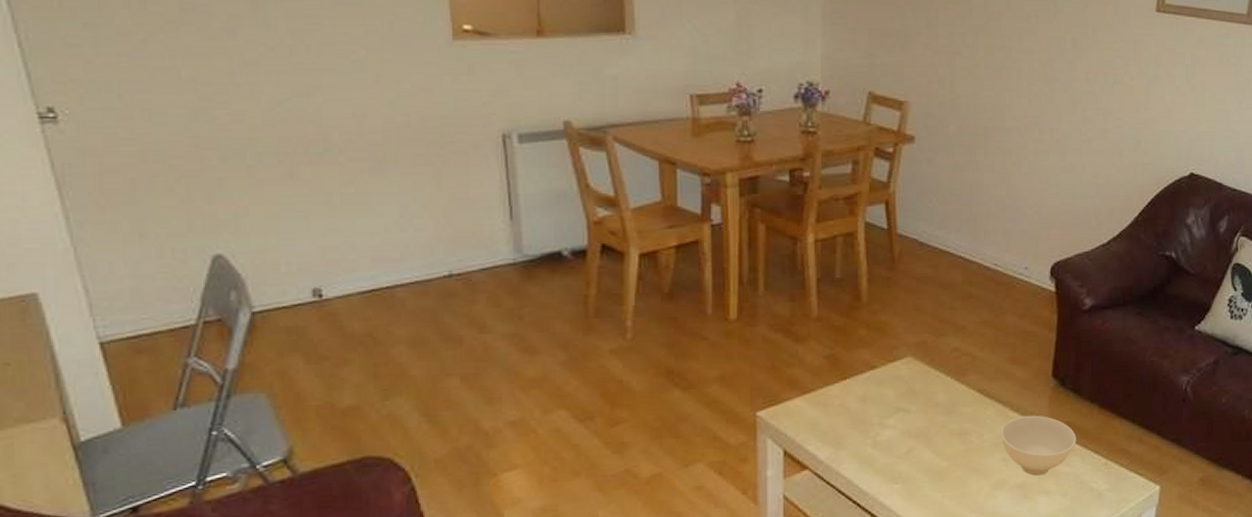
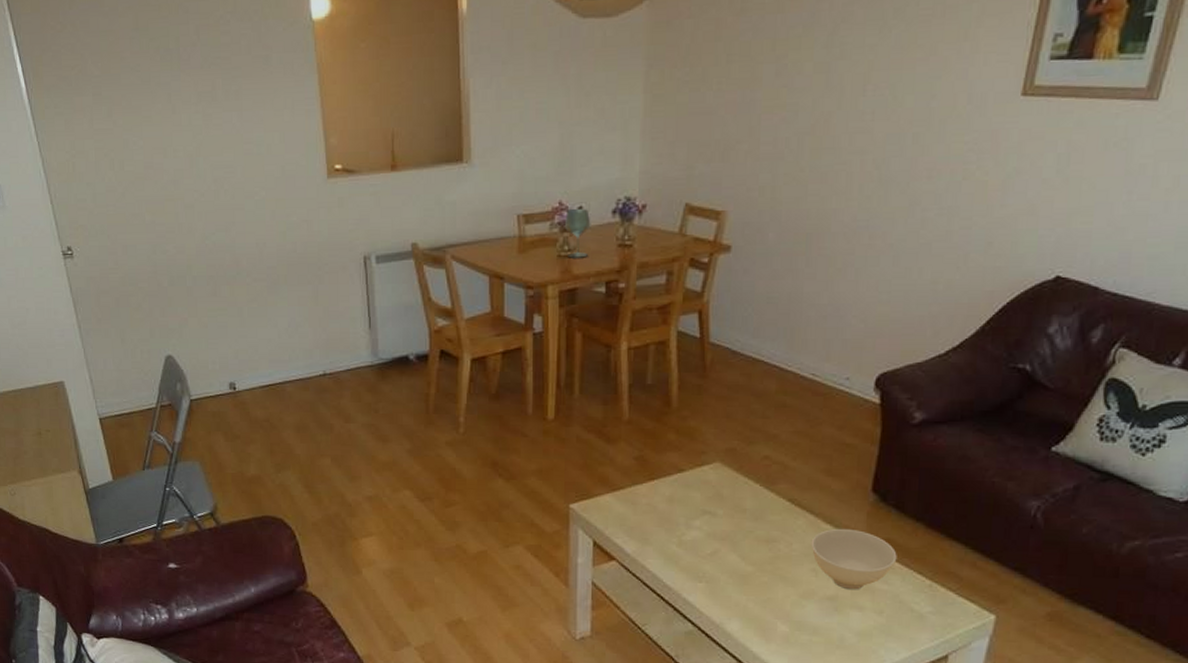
wine glass: none [743,92,772,144] -> present [564,209,591,258]

